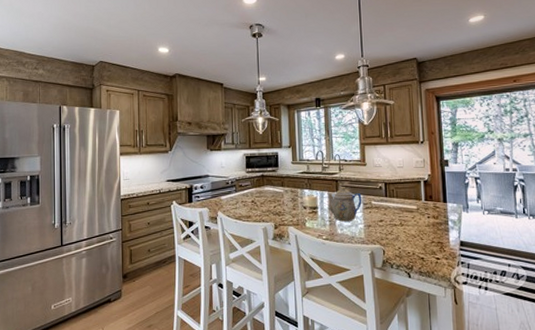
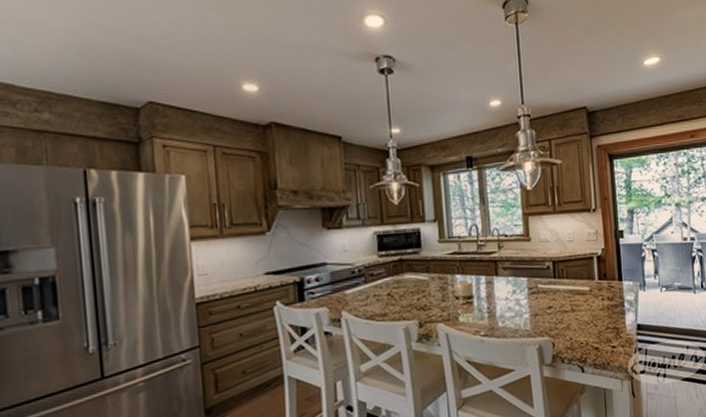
teapot: present [327,187,362,222] -> none [484,269,527,312]

